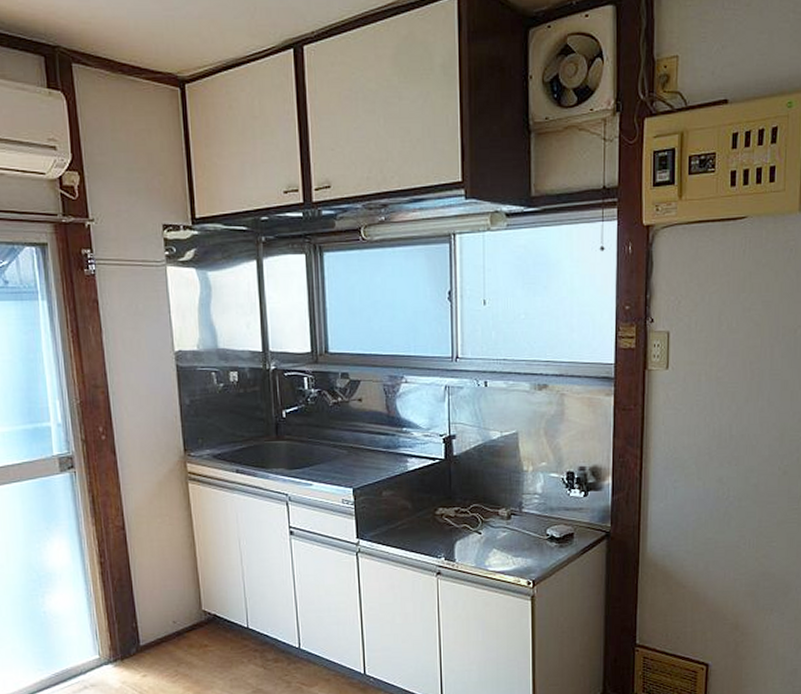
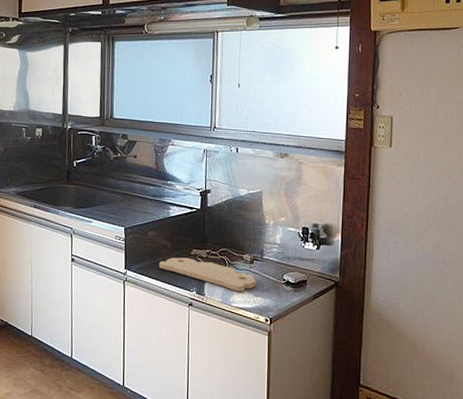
cutting board: none [398,519,515,554] -> present [159,257,256,292]

